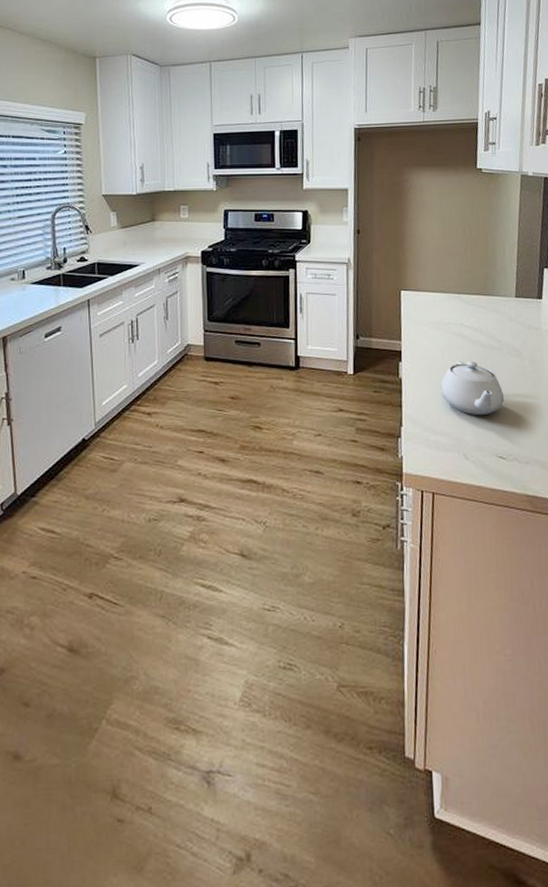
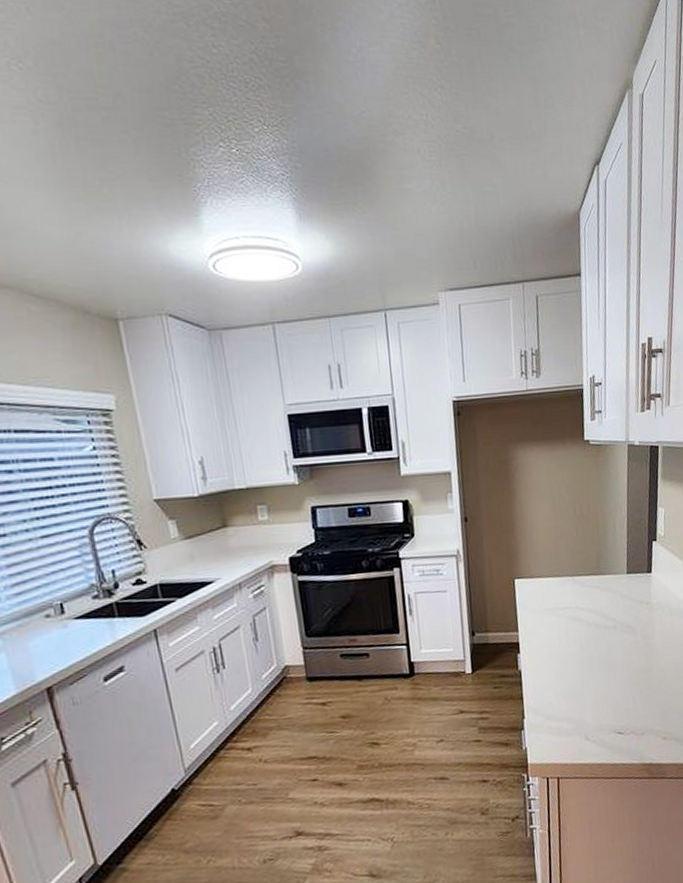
teapot: present [440,360,505,416] -> none [559,643,621,697]

